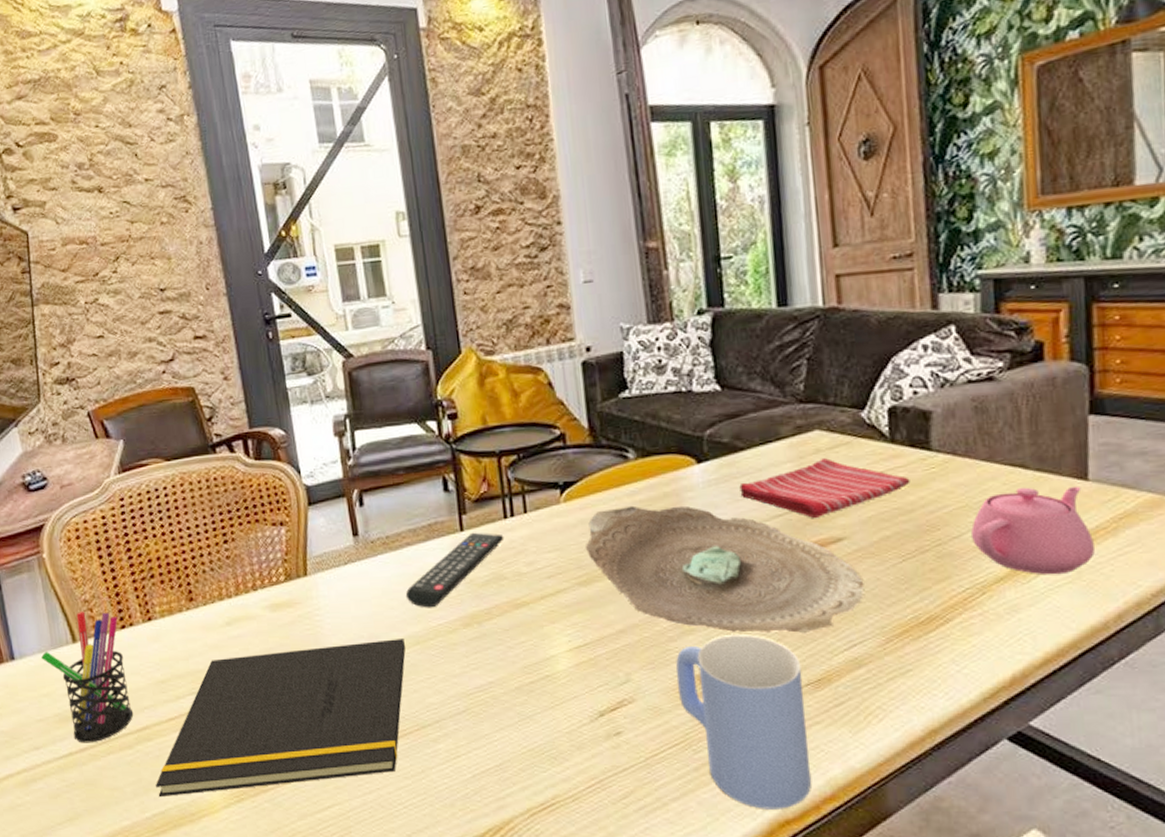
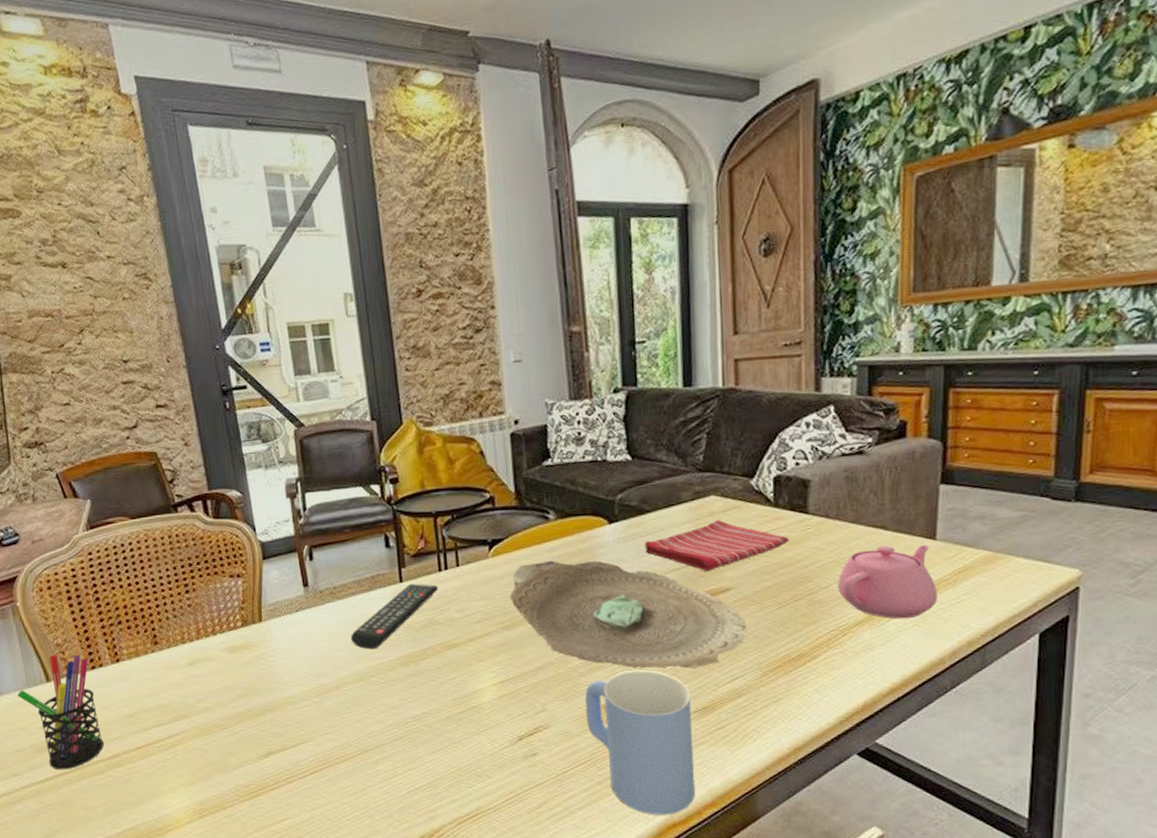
notepad: present [156,639,406,796] -> none [125,676,351,815]

